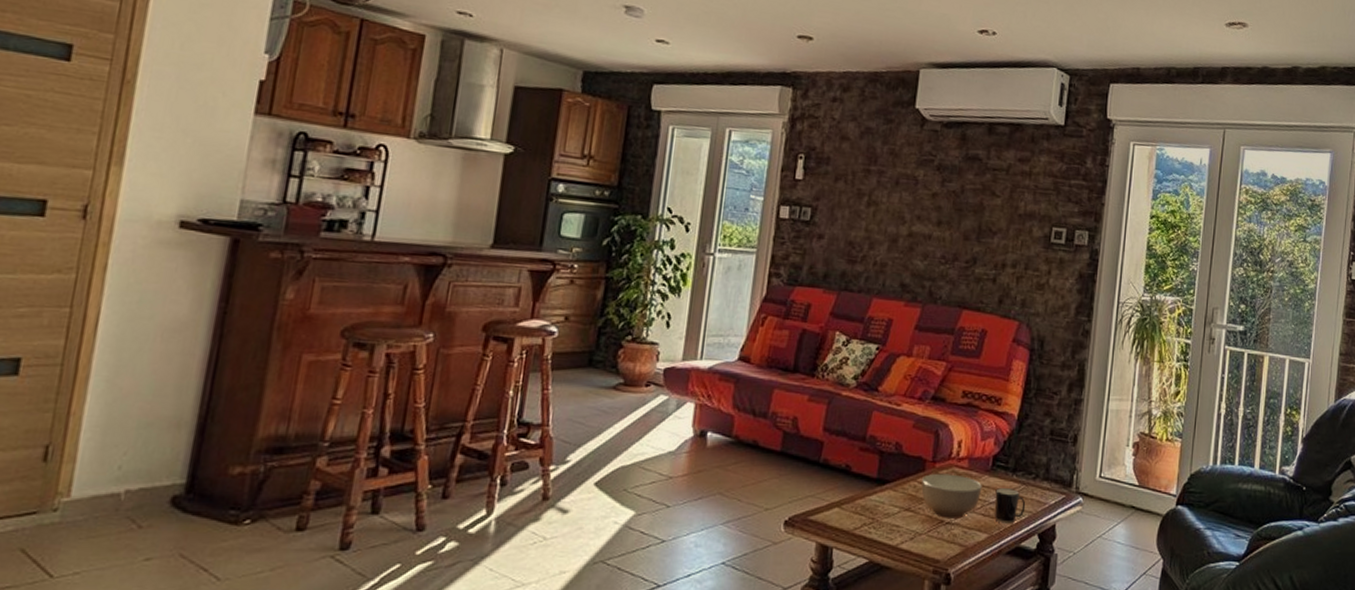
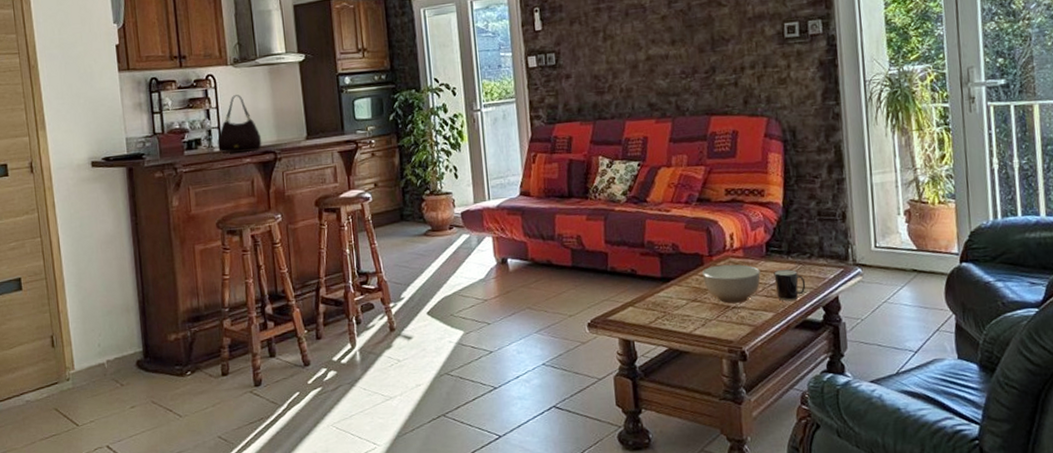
handbag: none [369,176,432,250] -> present [217,95,262,153]

